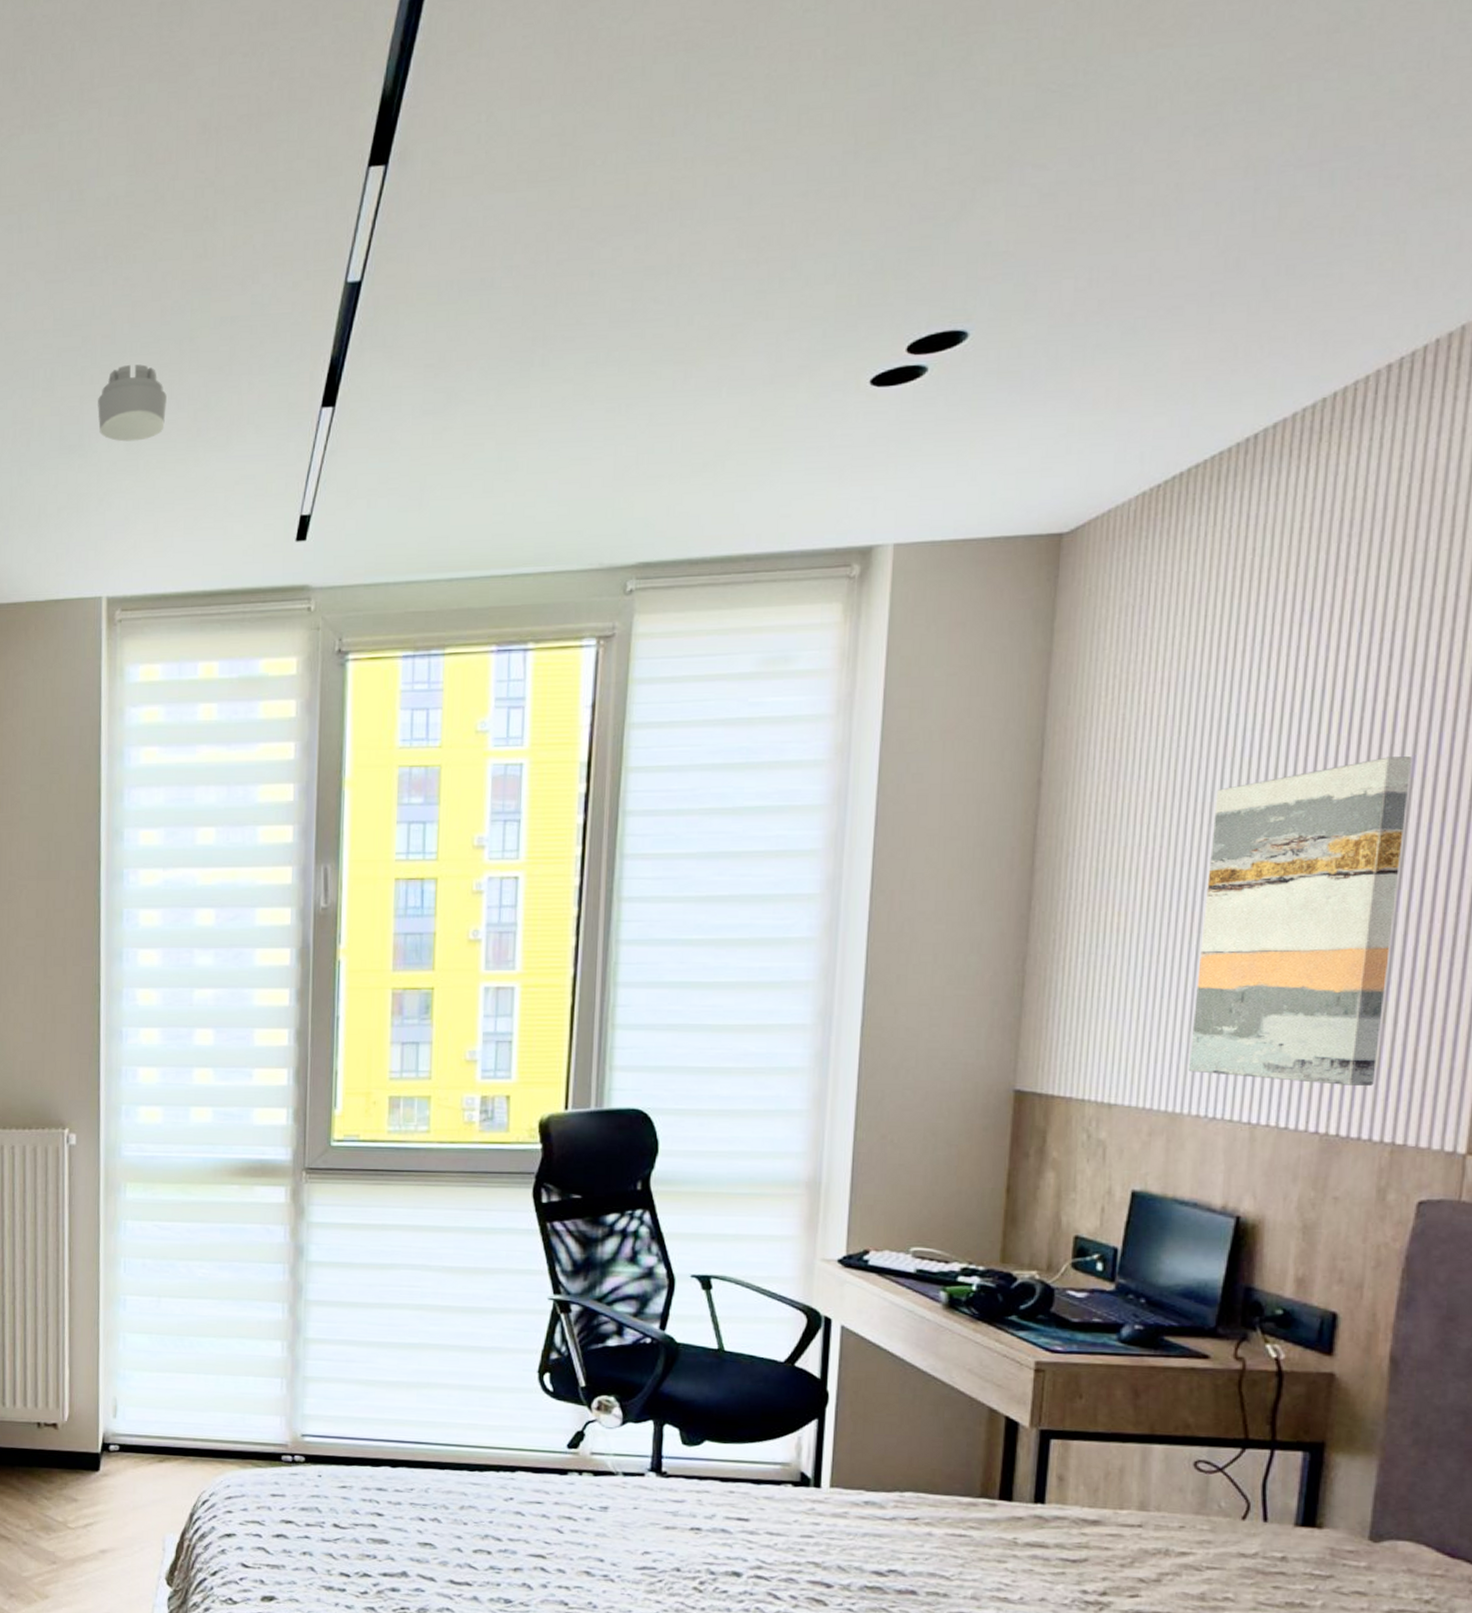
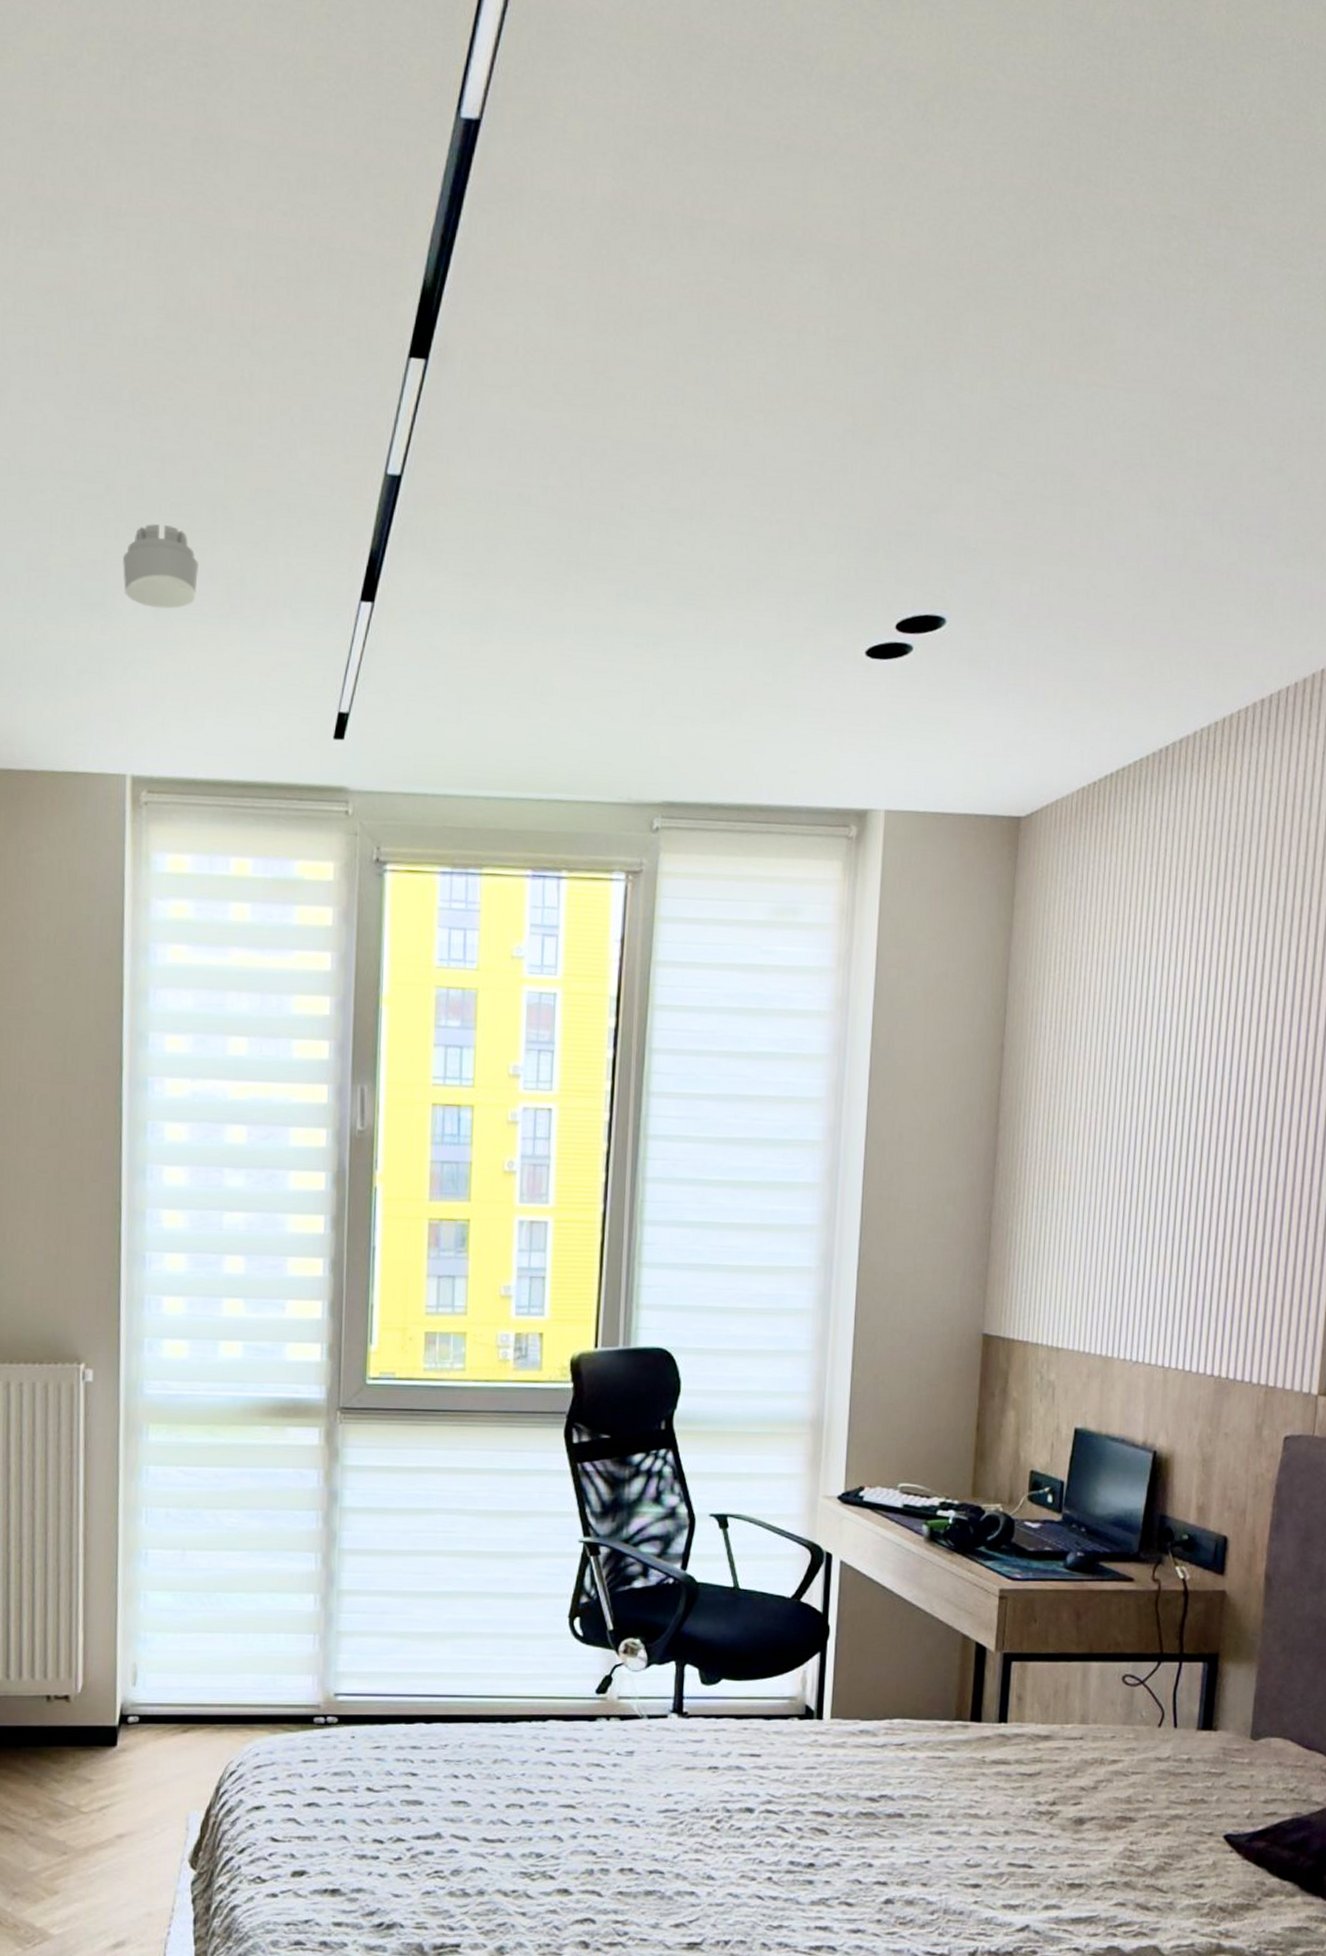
wall art: present [1188,756,1413,1086] -> none [1117,1044,1280,1334]

